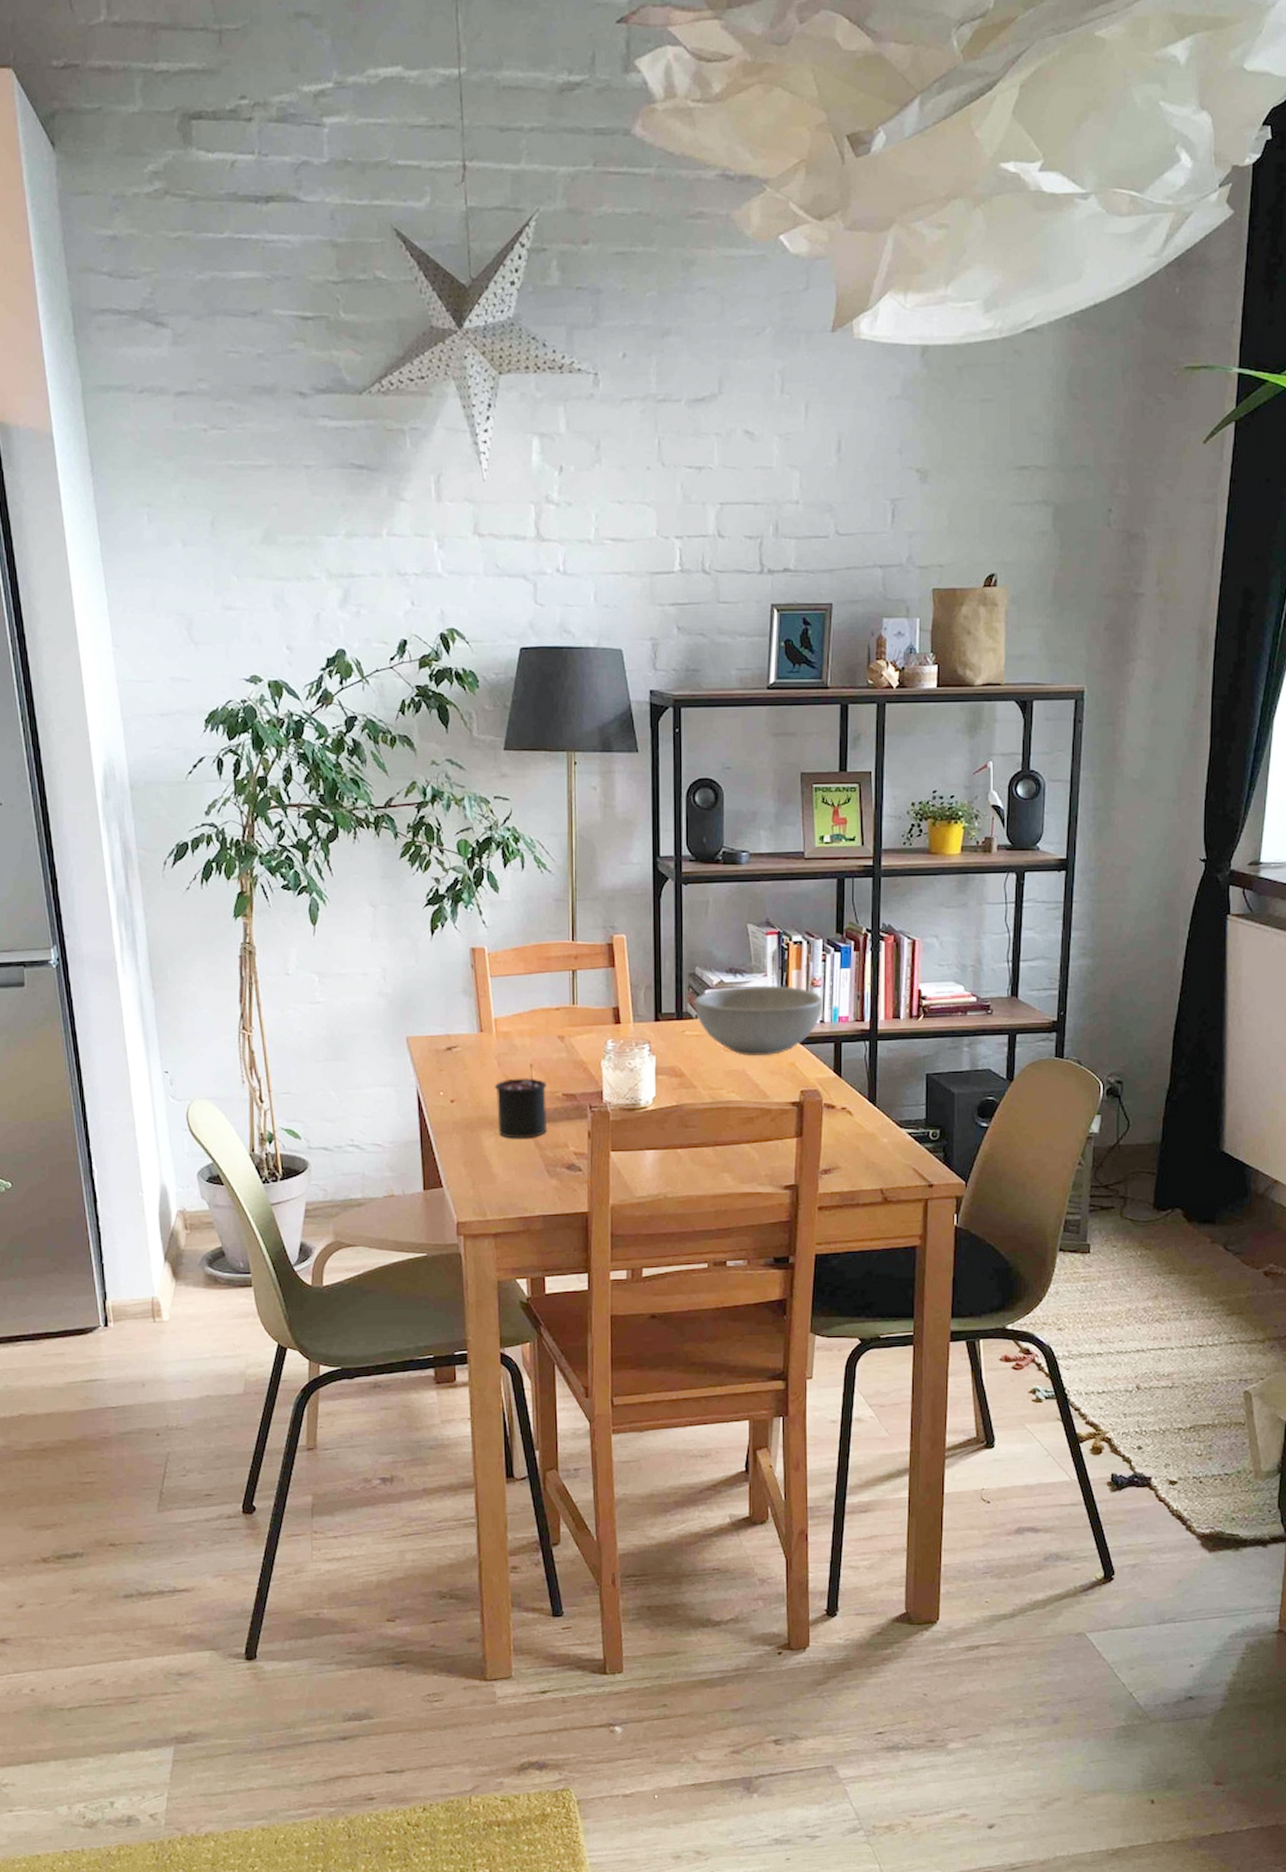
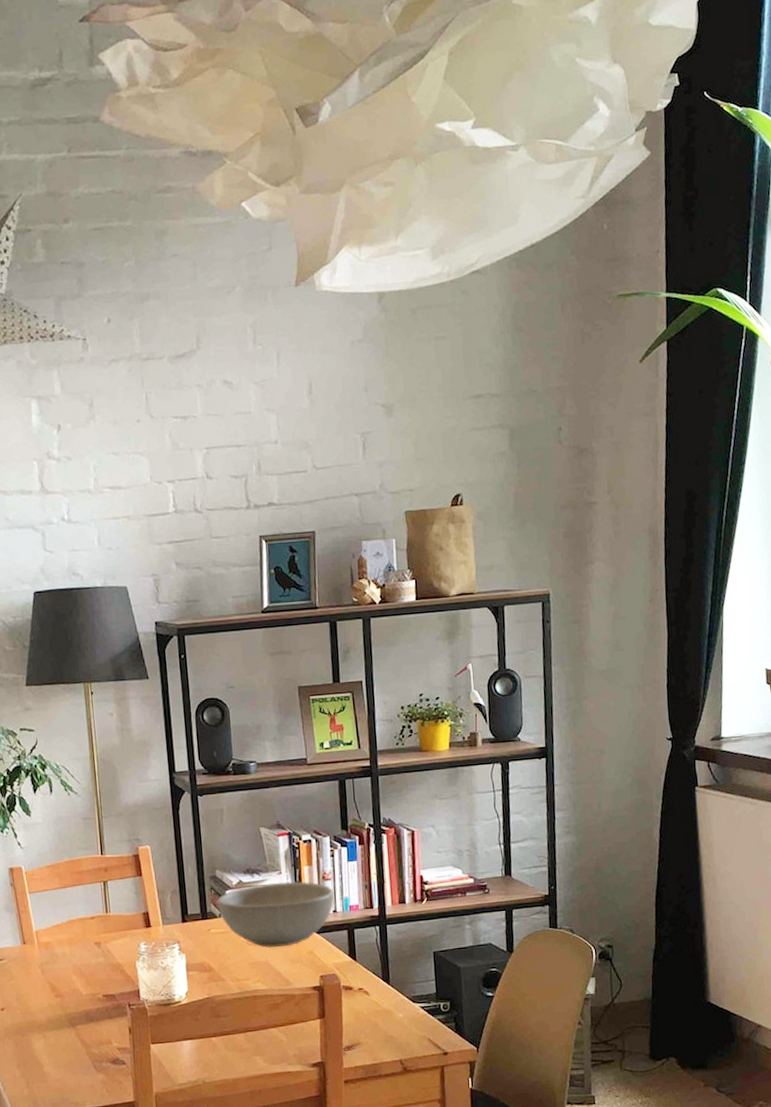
candle: present [494,1064,548,1139] -> none [40,969,91,1040]

